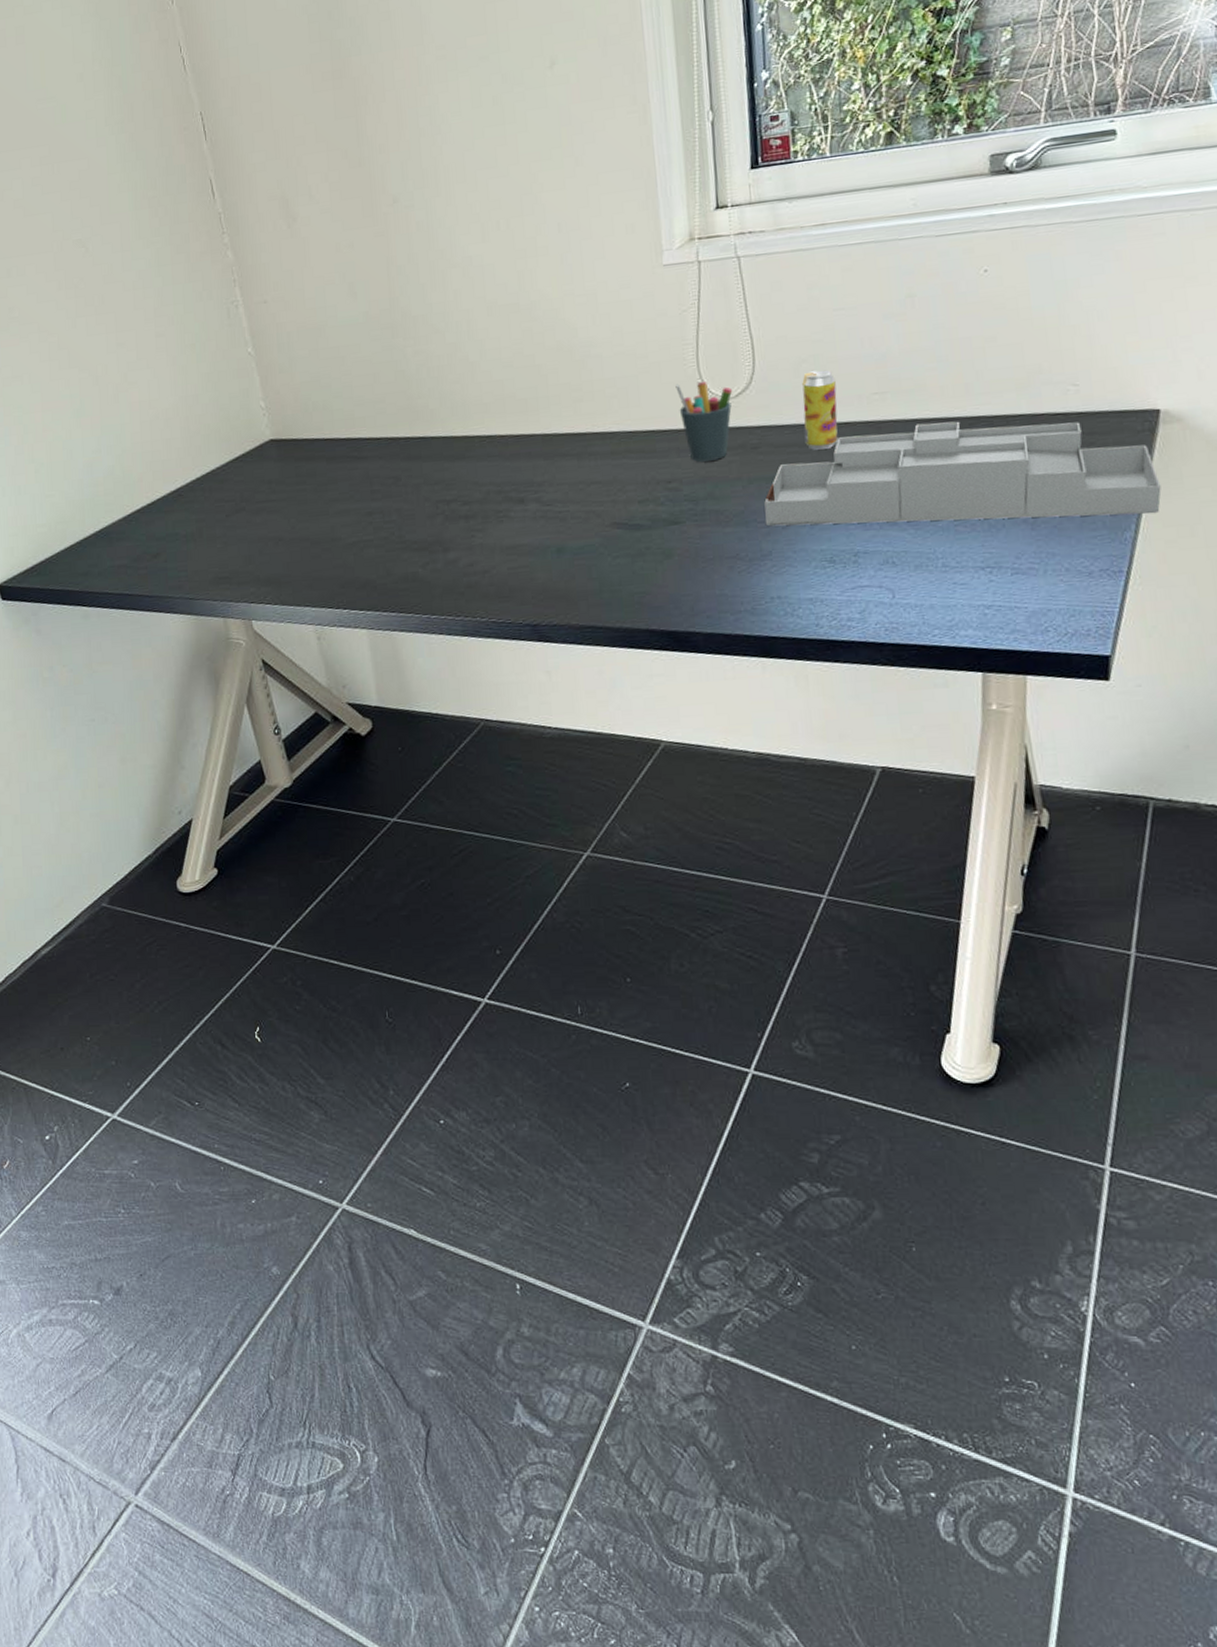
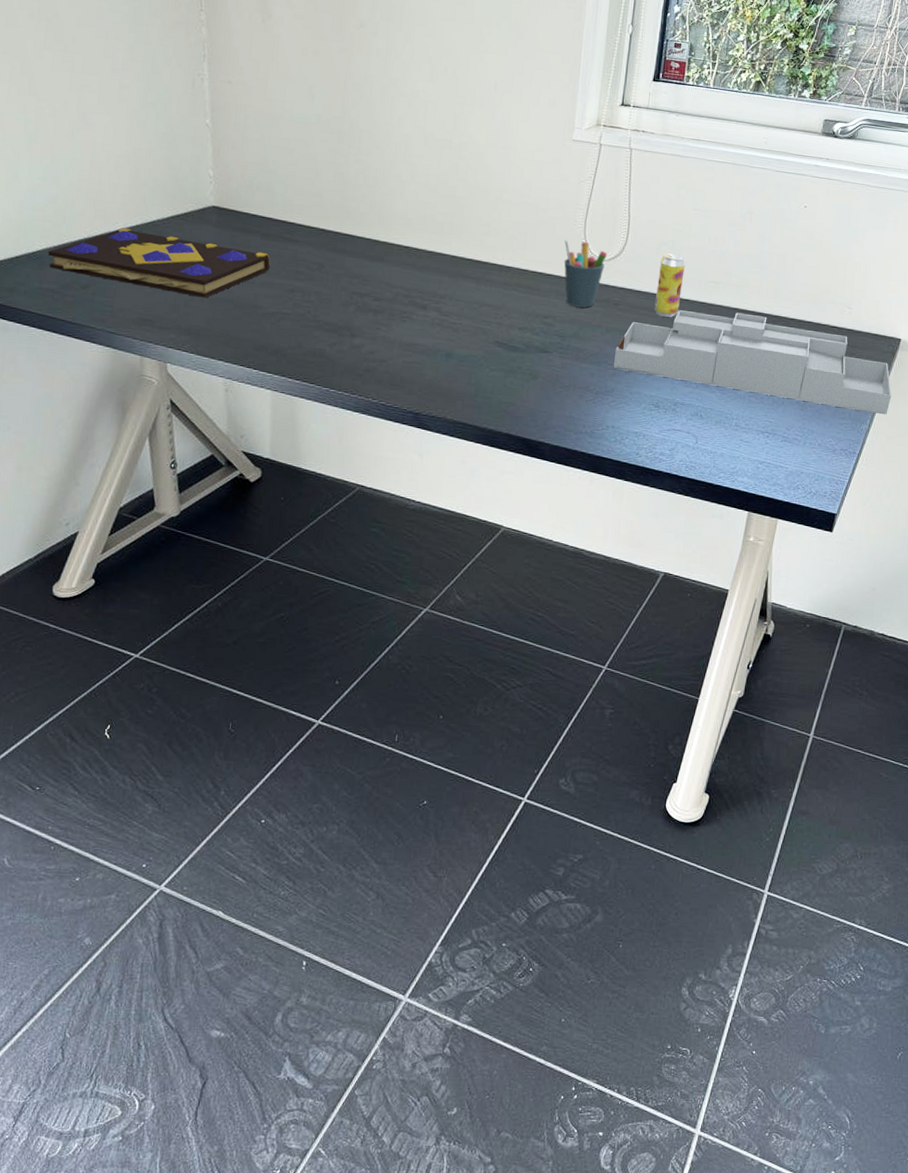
book: none [114,478,341,544] -> present [48,228,270,298]

